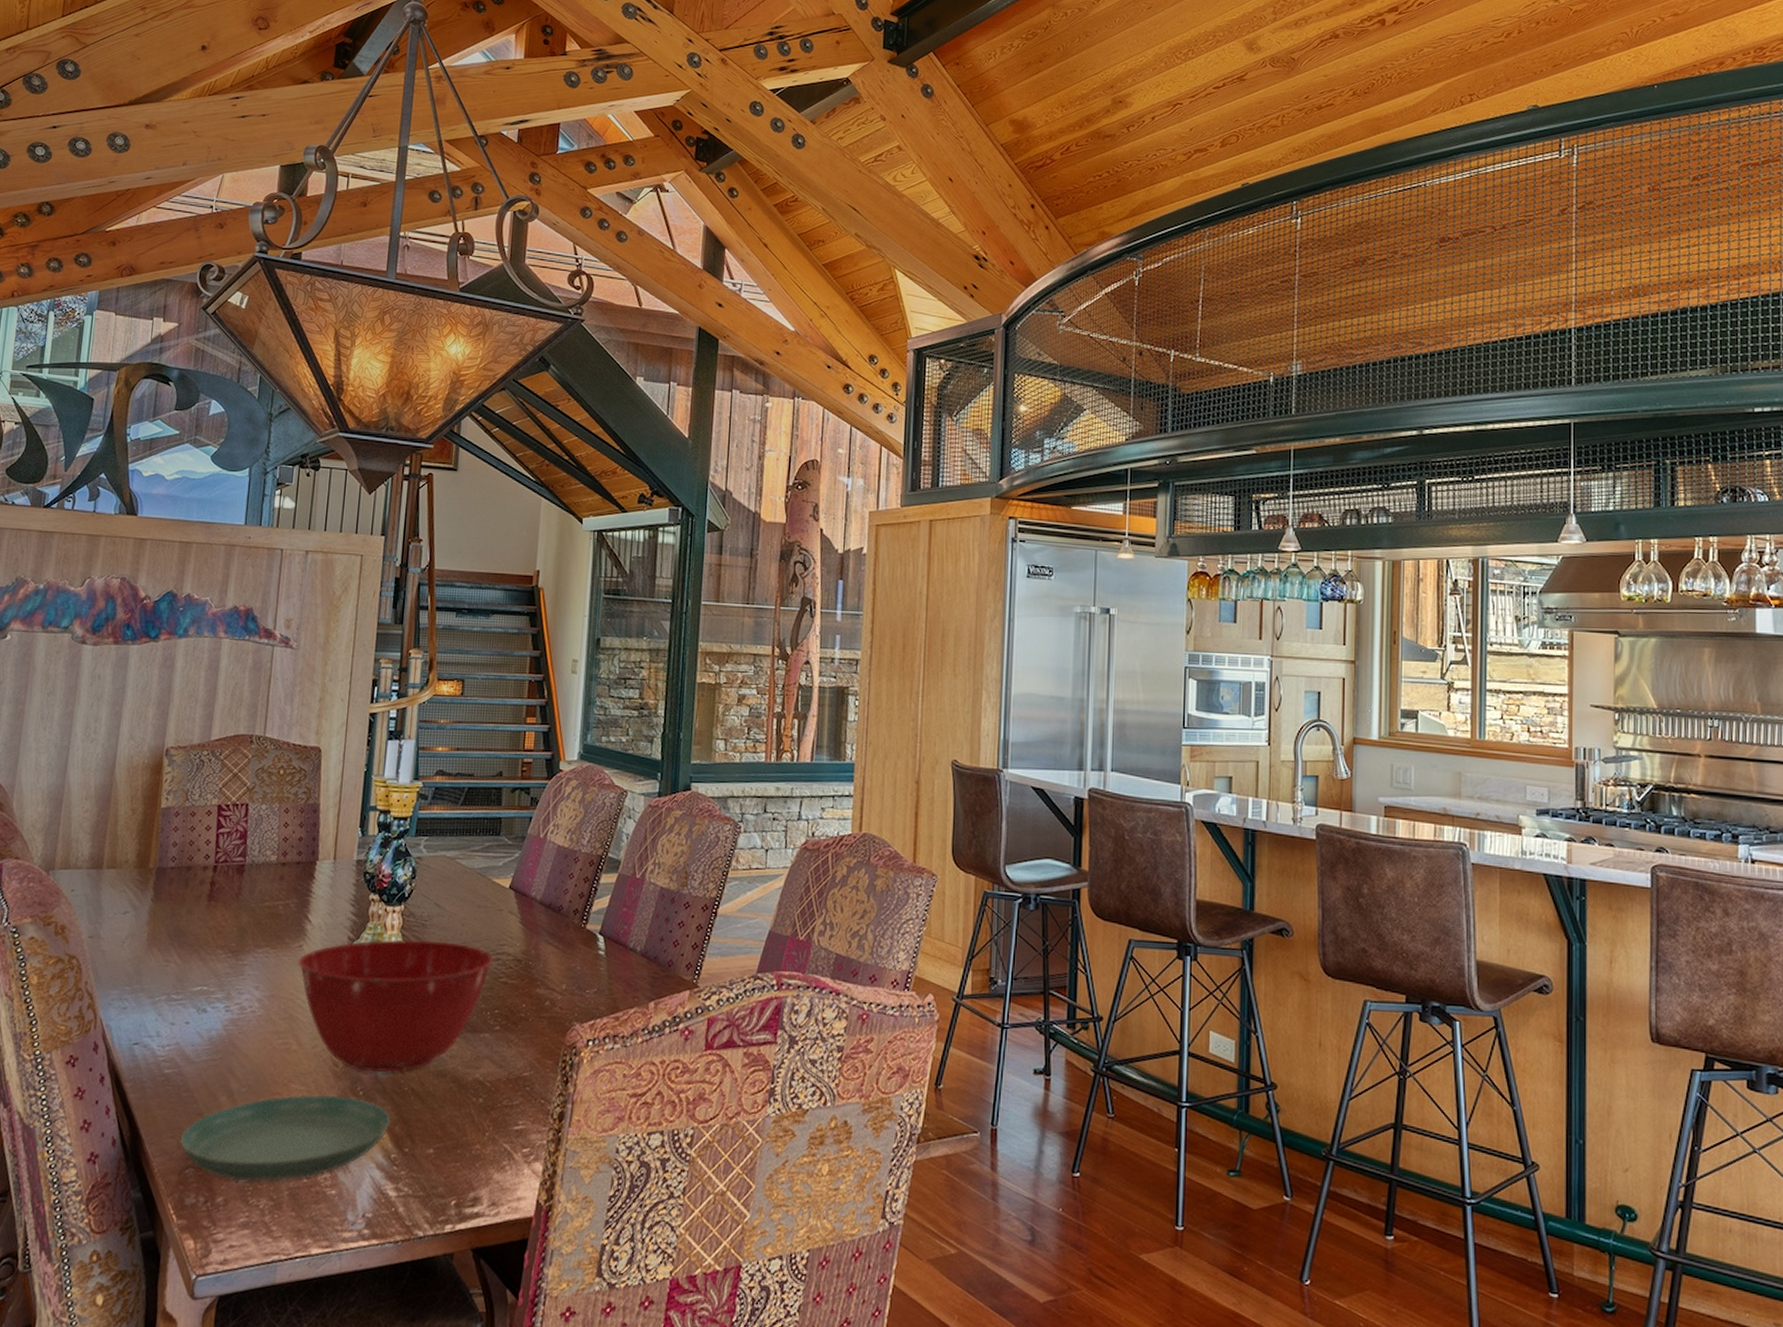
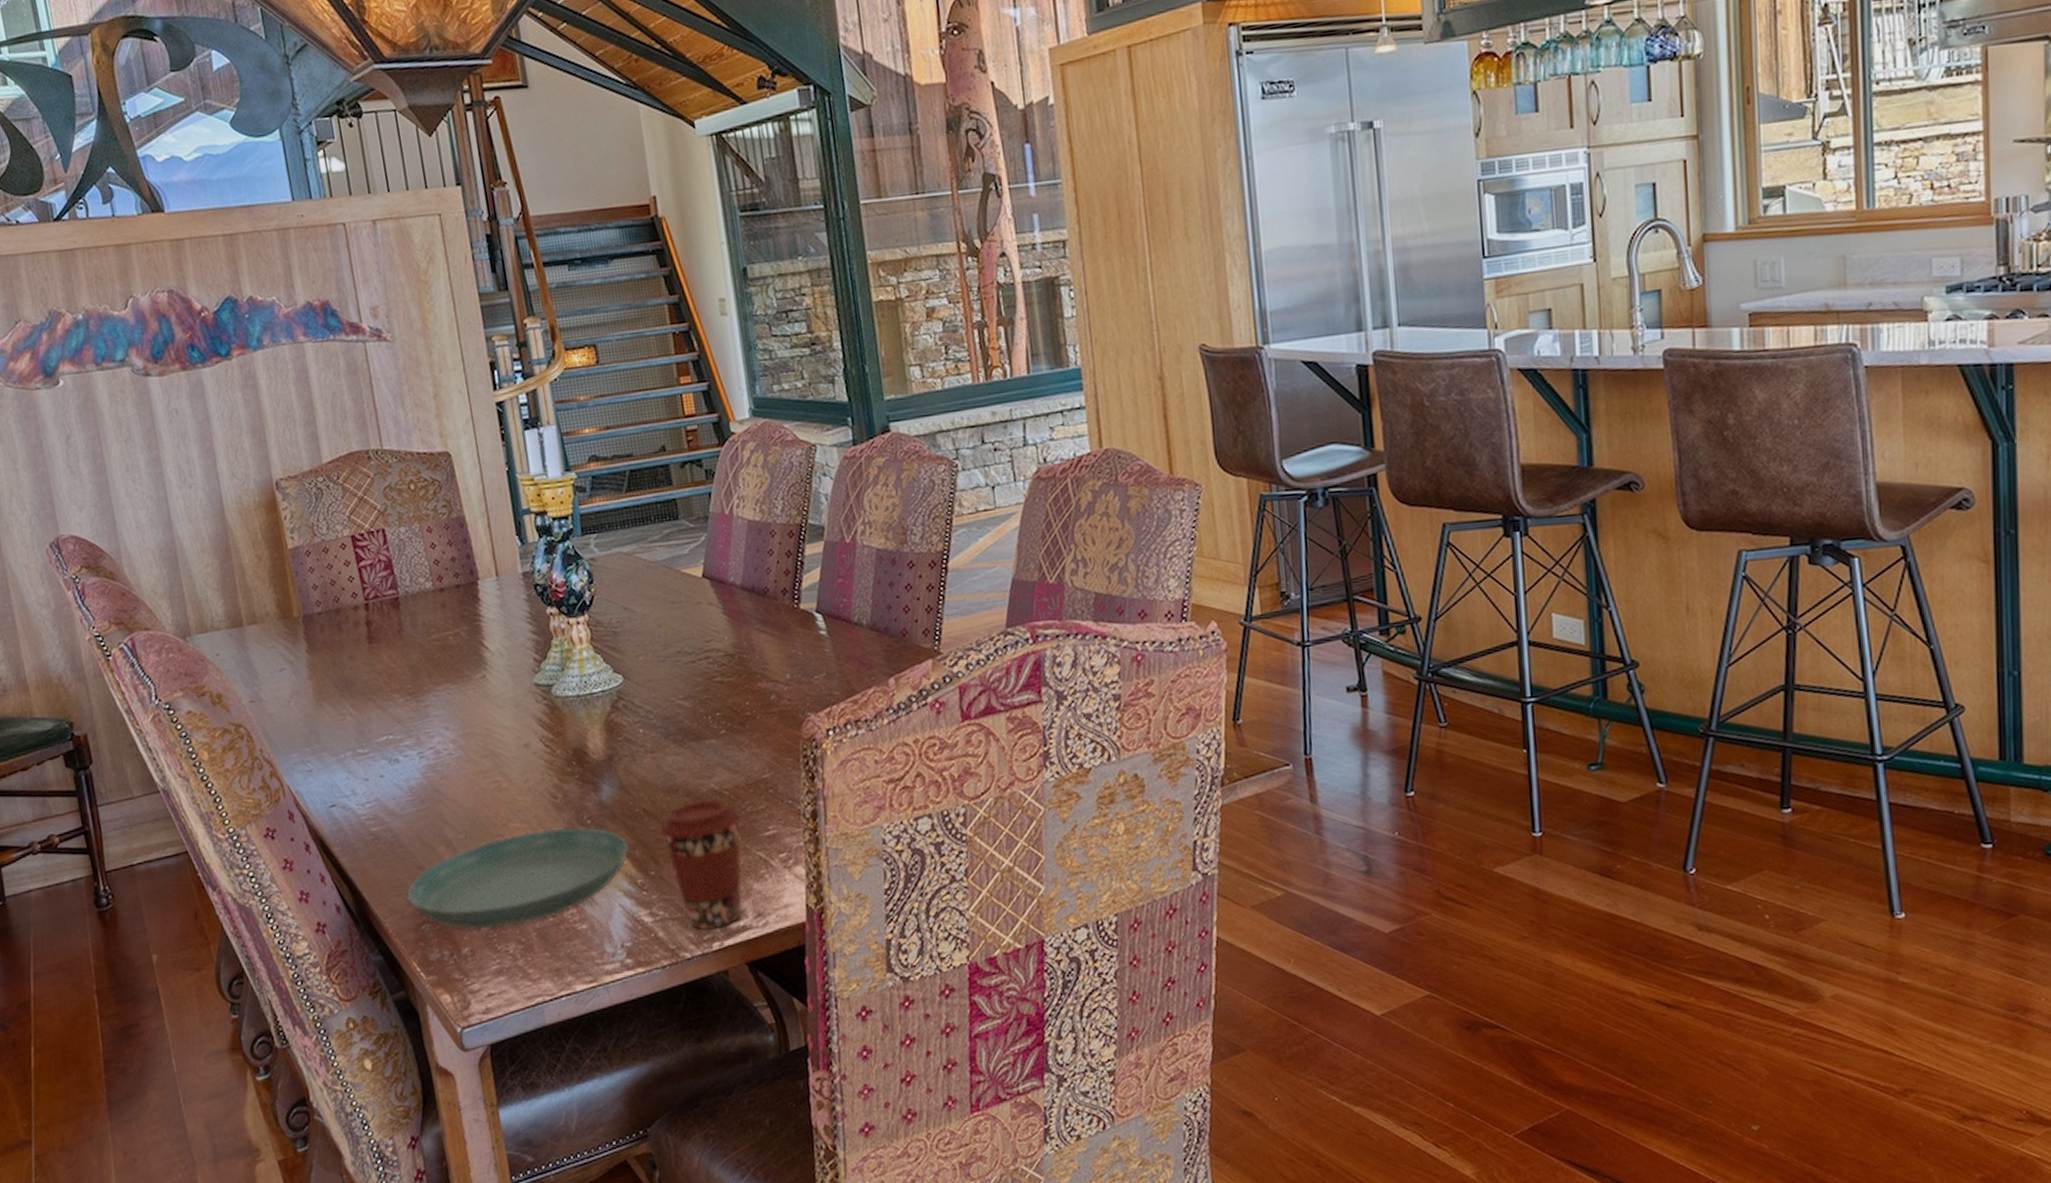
mixing bowl: present [298,939,494,1073] -> none [485,646,703,799]
coffee cup: none [422,1087,497,1212] -> present [660,799,742,930]

